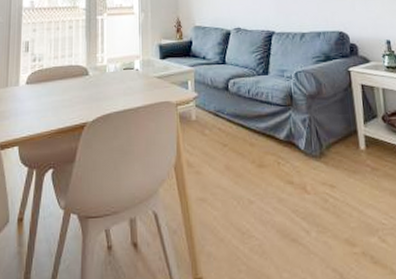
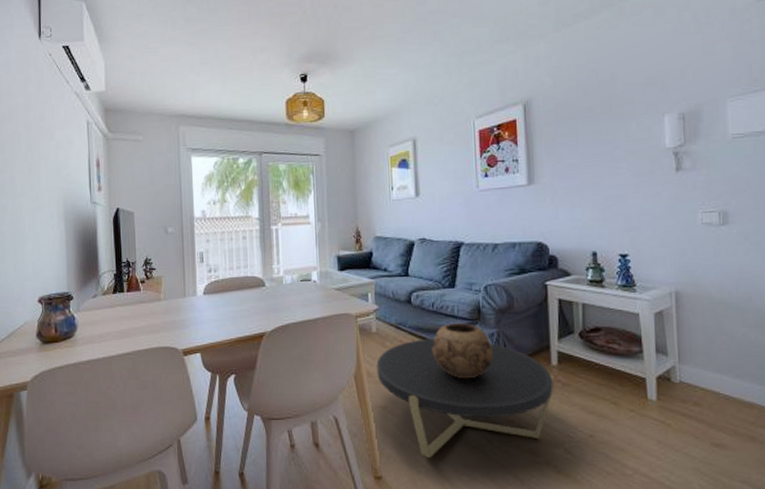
coffee table: none [196,126,365,254] -> present [376,339,554,458]
decorative bowl: none [250,109,307,166] -> present [432,323,494,379]

